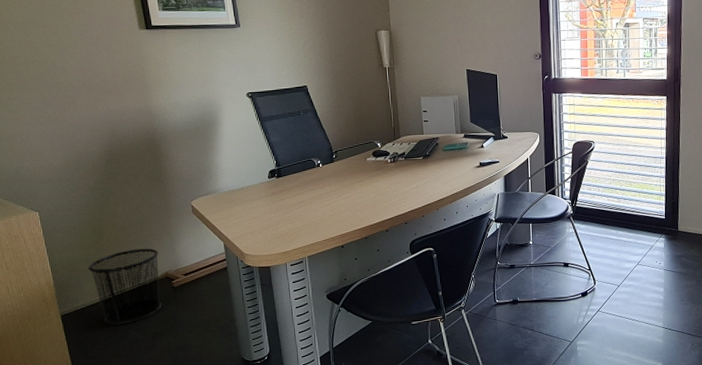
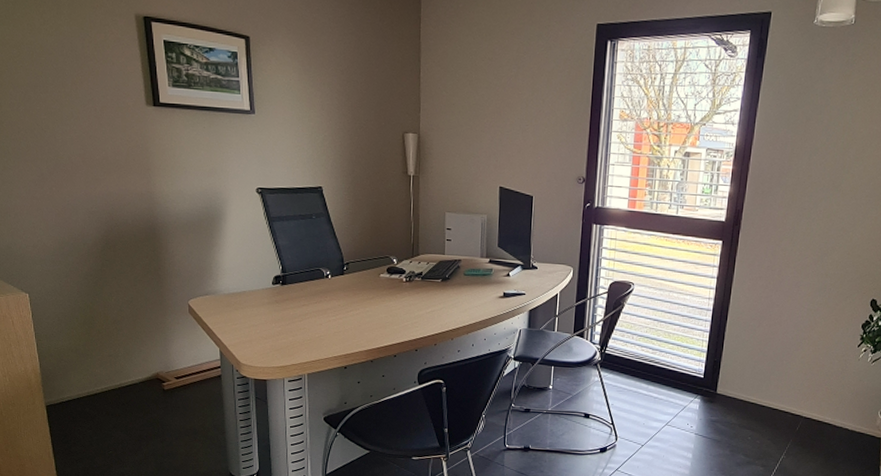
waste bin: present [88,248,163,325] -> none [76,344,151,423]

